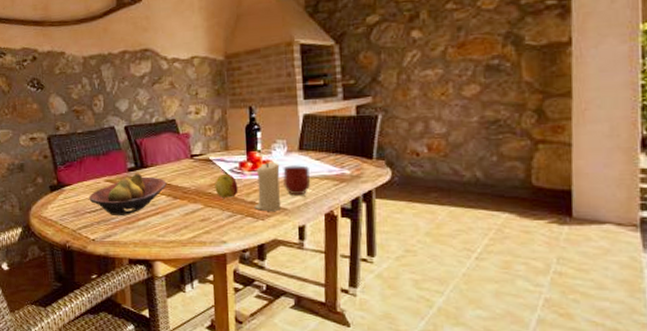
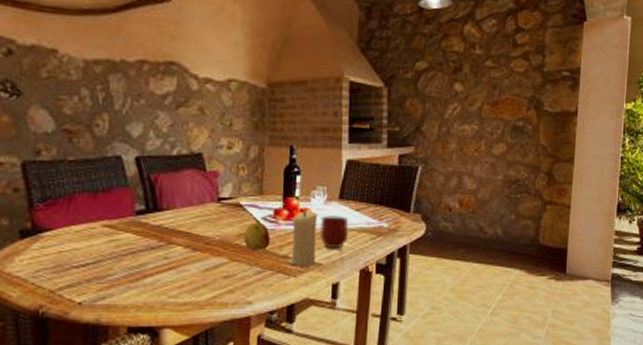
fruit bowl: present [89,173,167,217] -> none [78,217,185,273]

